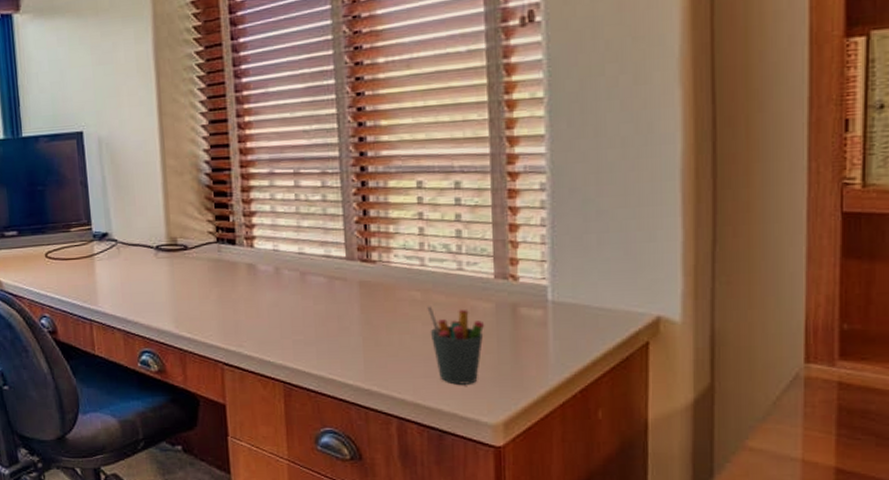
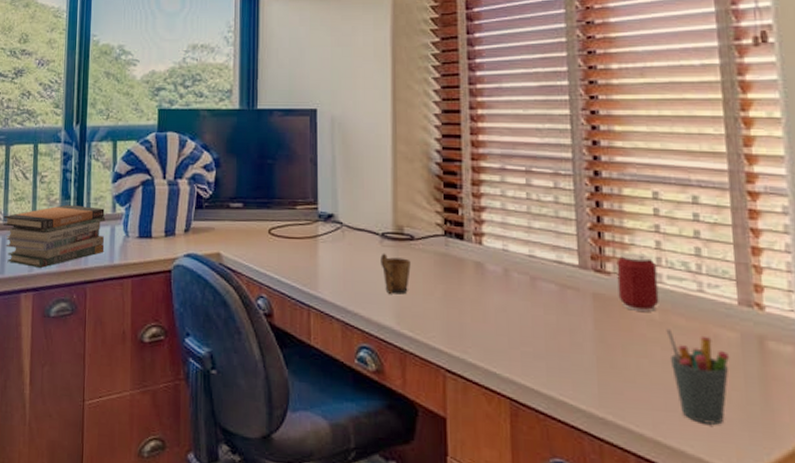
mug: none [156,264,186,303] -> present [380,253,411,295]
can: none [381,240,421,293] -> present [616,253,659,312]

